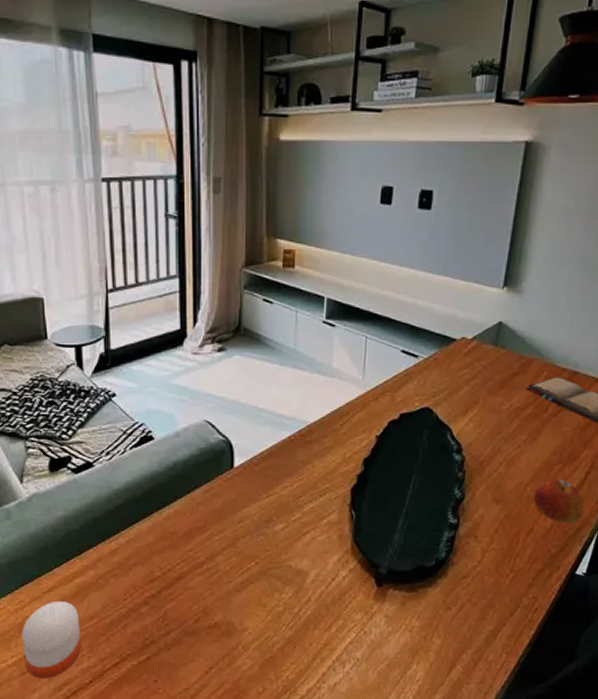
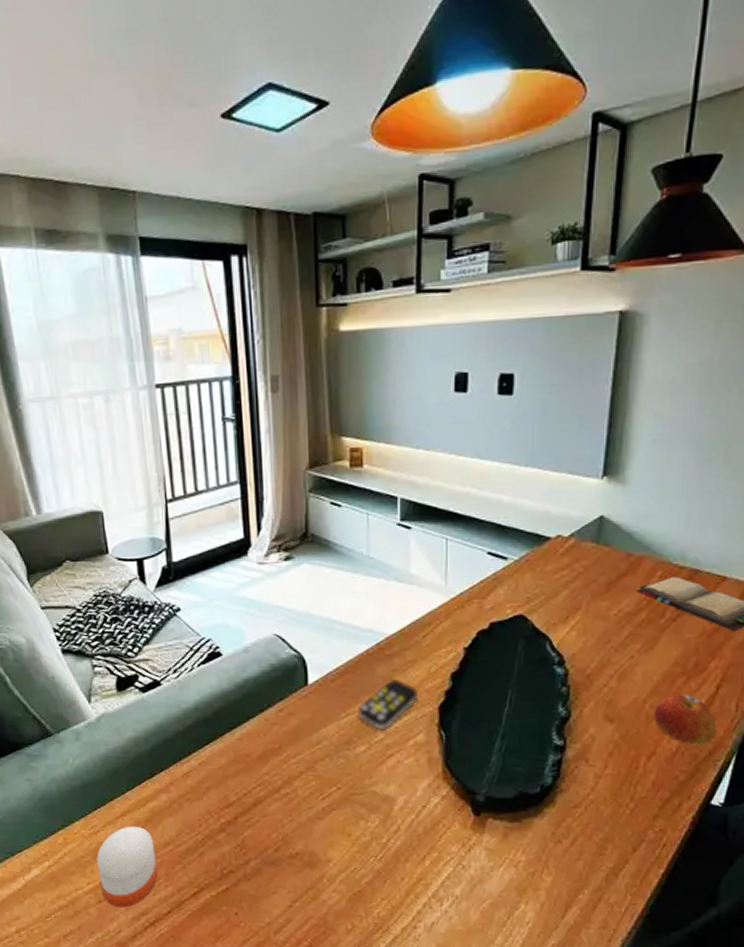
remote control: none [277,462,334,510] -> present [357,678,419,730]

